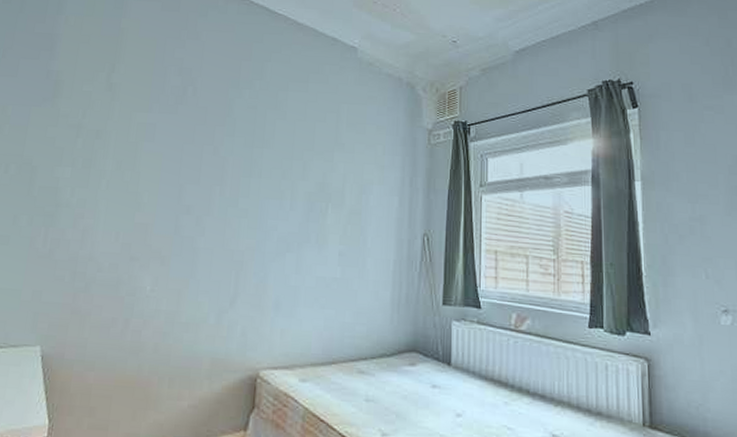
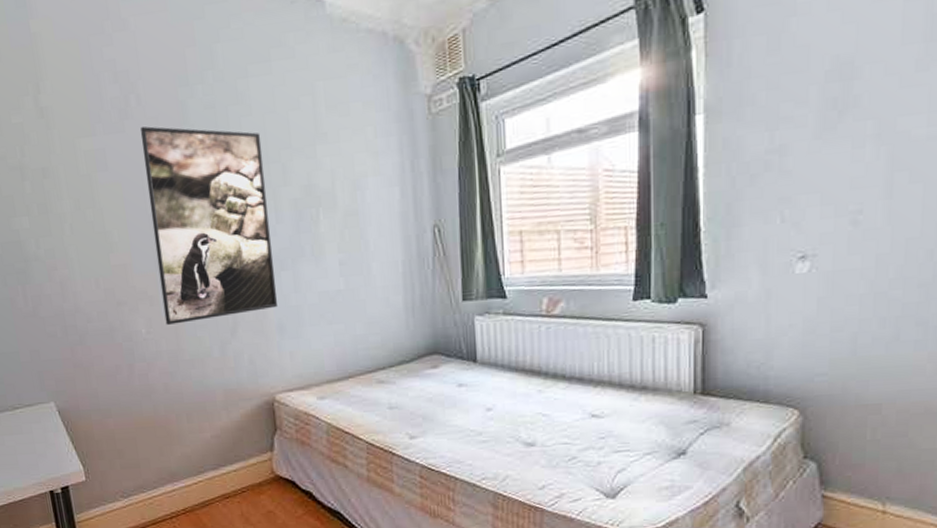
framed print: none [171,112,290,287] -> present [140,126,278,325]

